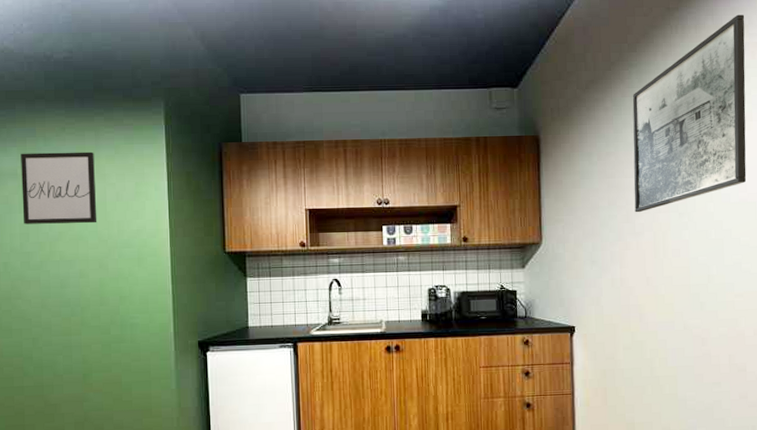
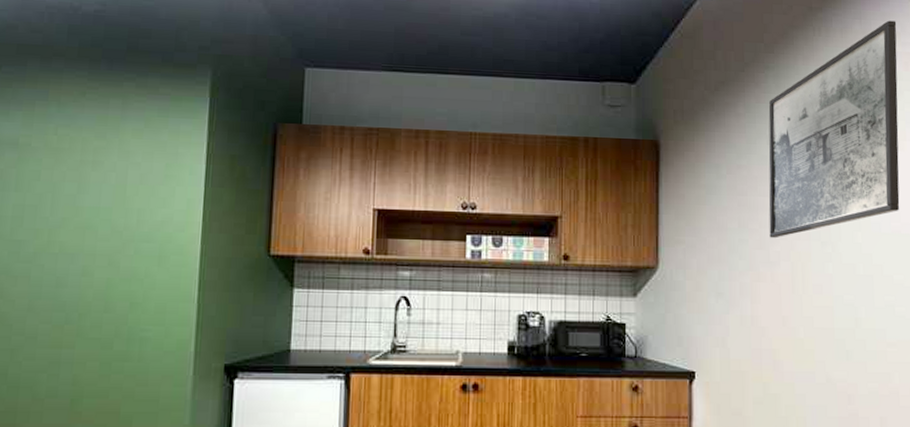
wall art: present [21,151,97,224] -> none [19,119,118,210]

